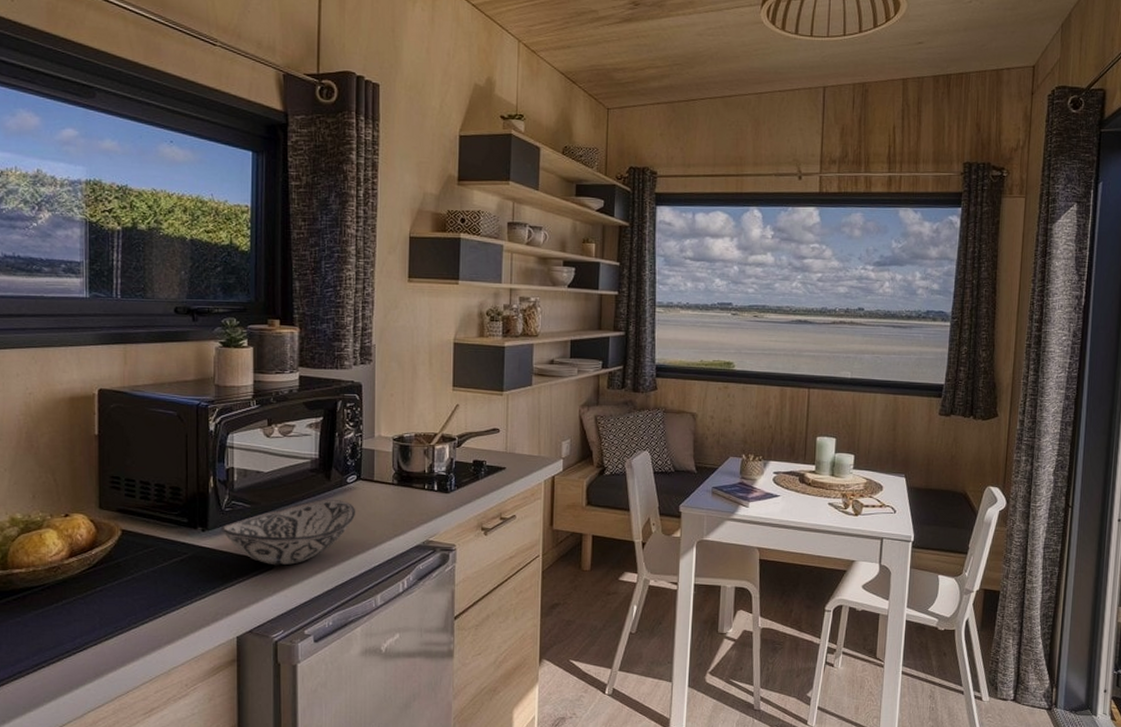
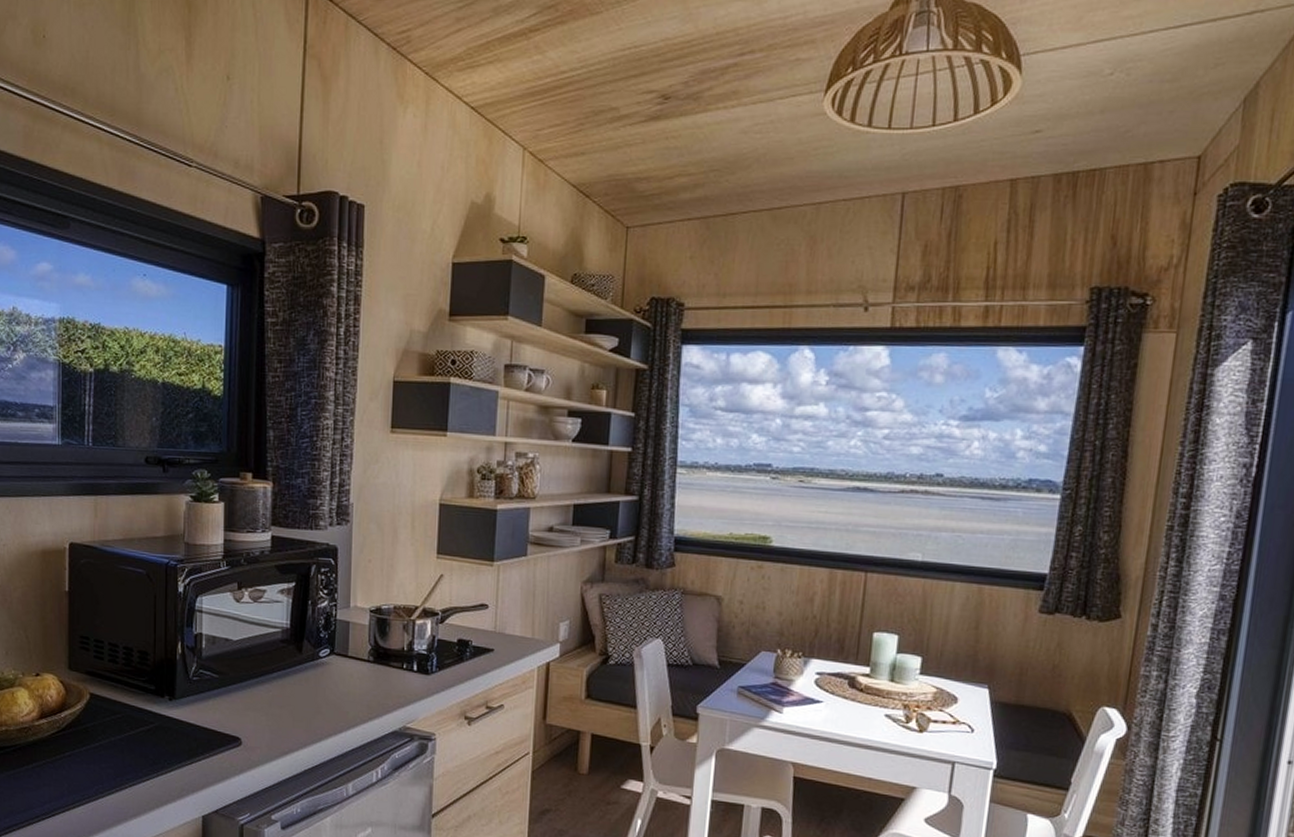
decorative bowl: present [221,500,356,566] -> none [188,674,329,744]

